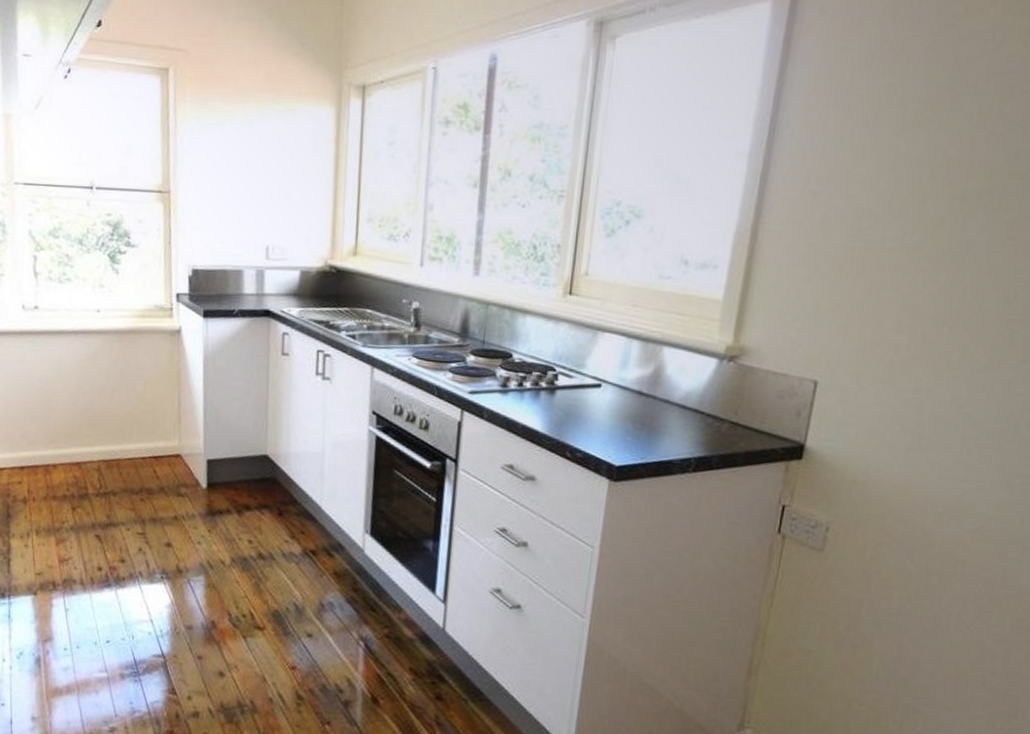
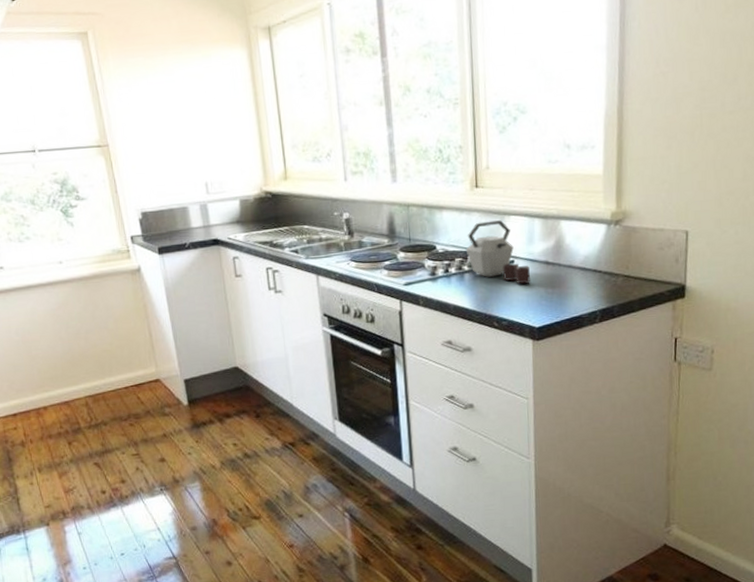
kettle: none [546,334,619,414] -> present [465,220,530,284]

